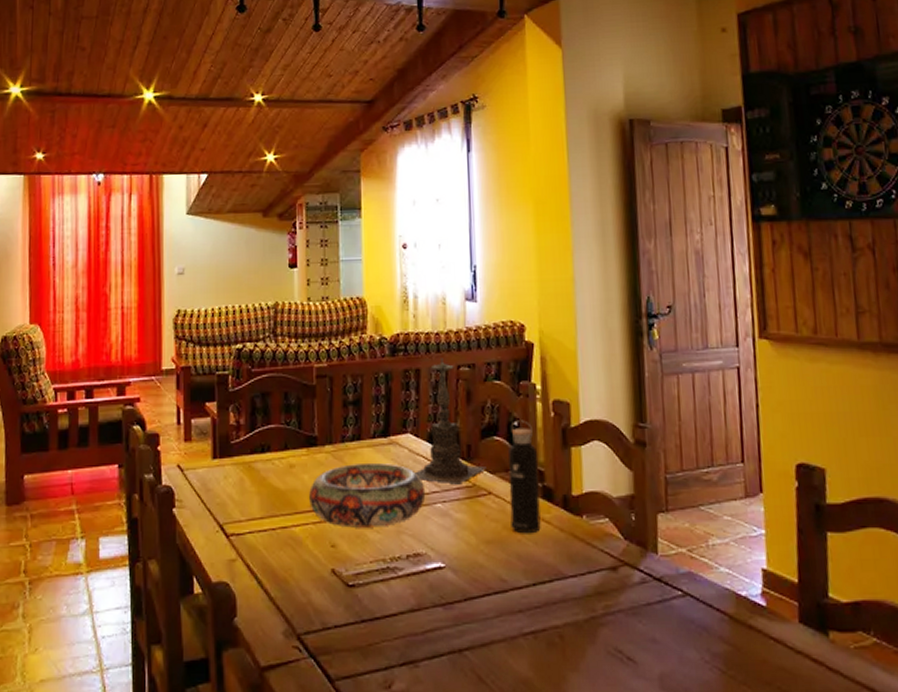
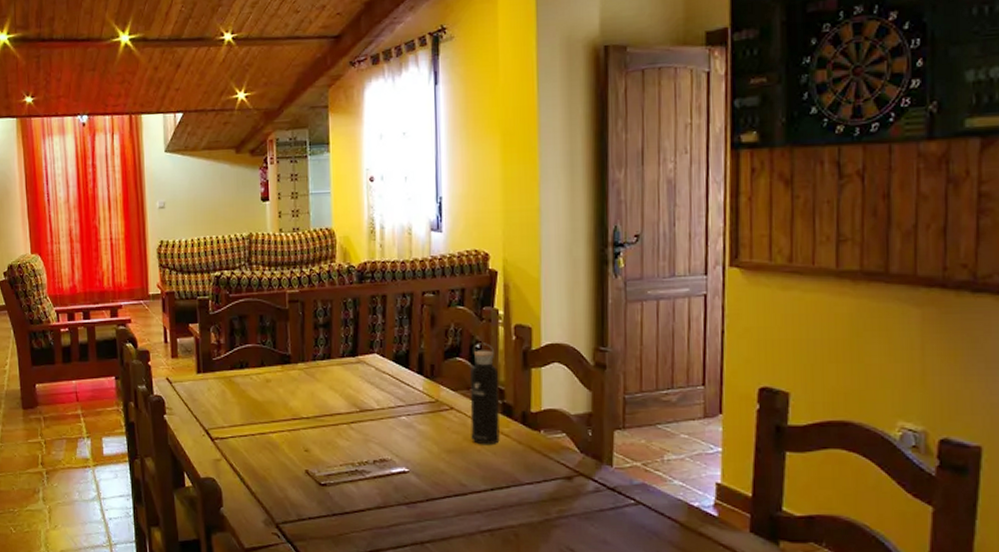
decorative bowl: present [309,463,426,528] -> none [284,380,391,436]
candle holder: present [414,358,486,485] -> none [381,285,449,400]

